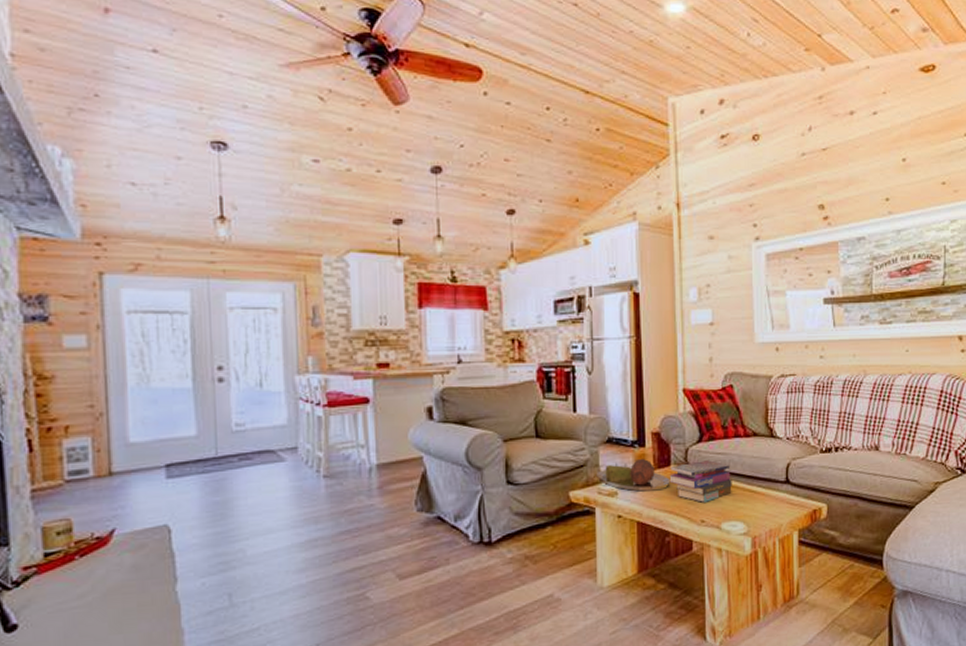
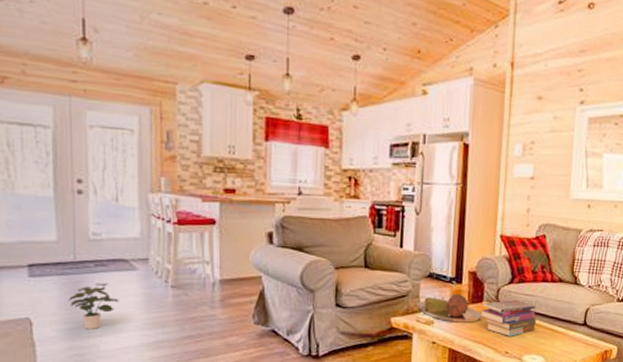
potted plant: none [210,478,267,533] -> present [68,282,119,329]

